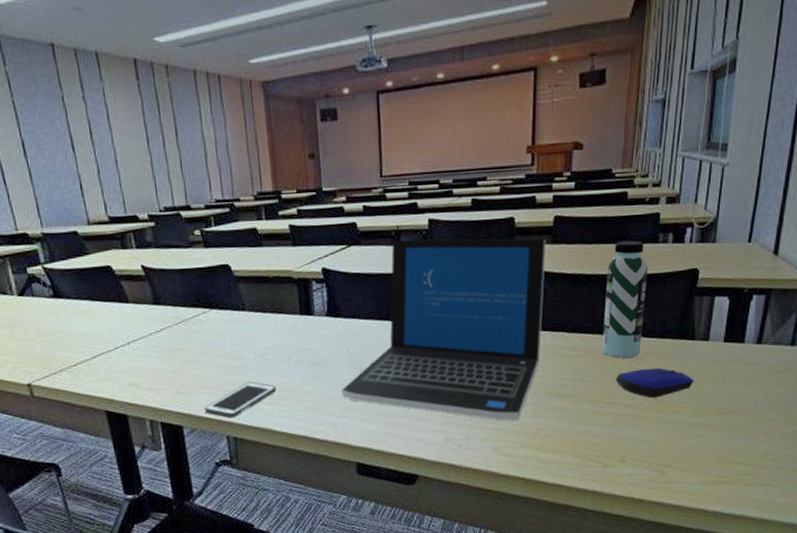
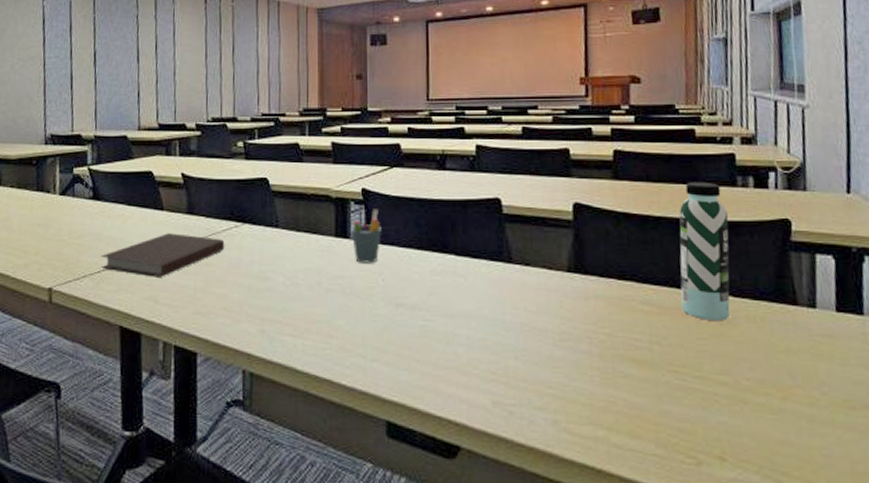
notebook: none [74,323,196,365] -> present [100,233,225,277]
cell phone: present [204,381,277,418] -> none [223,308,303,349]
pen holder: none [314,286,343,336] -> present [351,209,382,263]
laptop: present [341,238,546,421] -> none [374,165,607,388]
computer mouse: present [615,368,694,398] -> none [701,336,805,376]

